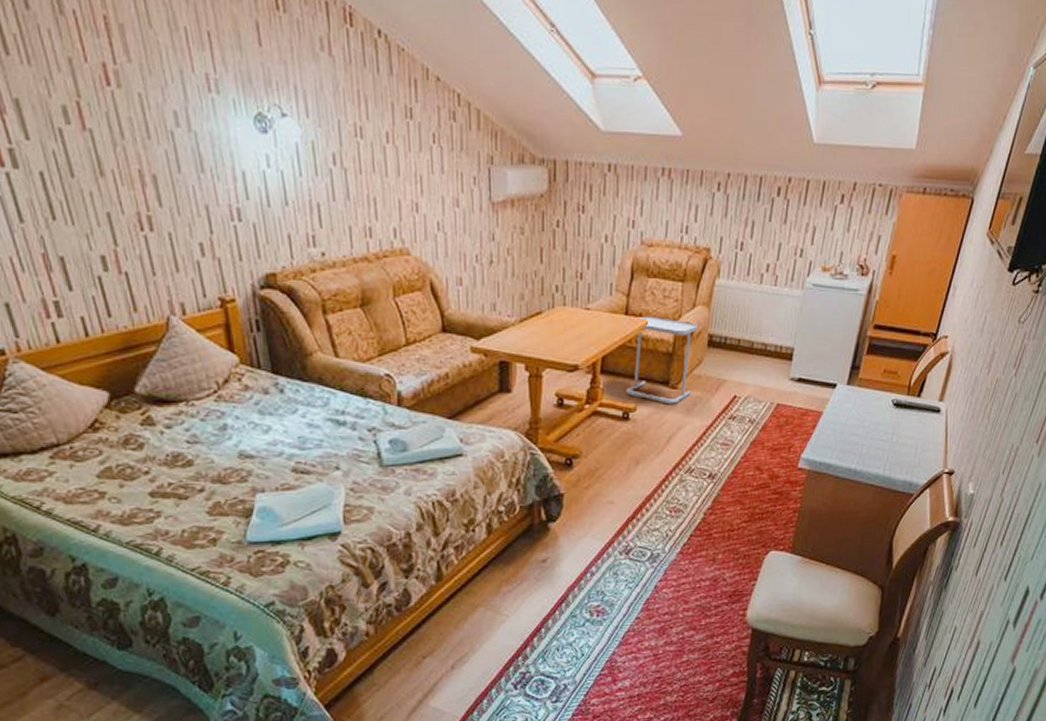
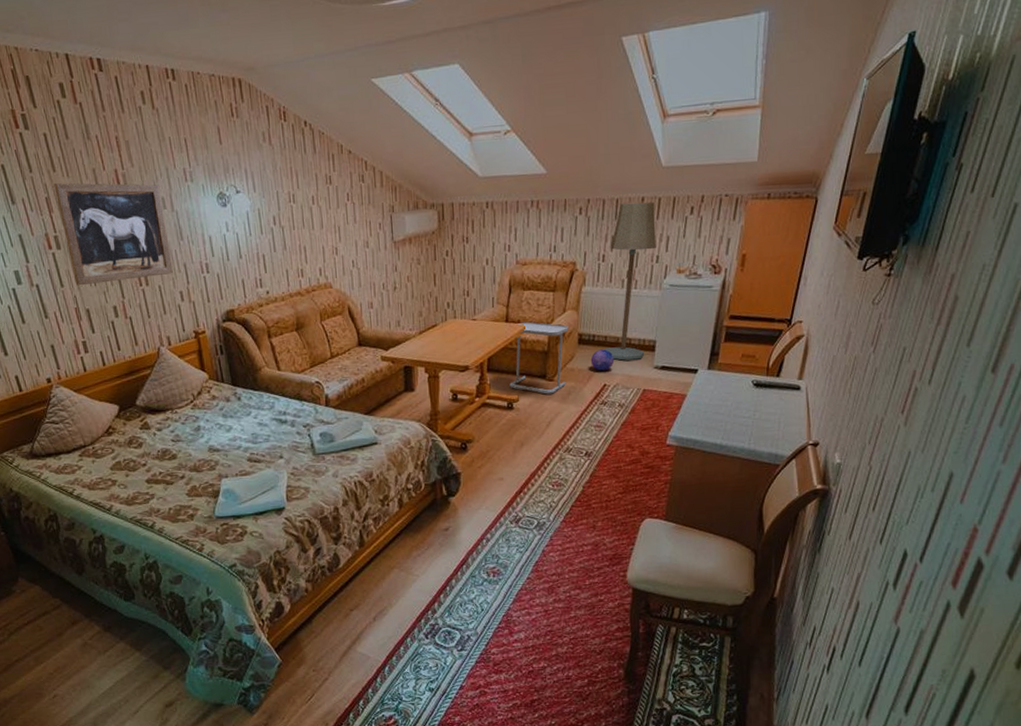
wall art: none [7,71,190,223] -> present [54,182,173,286]
decorative ball: none [720,354,747,380] -> present [590,349,615,371]
floor lamp: none [736,183,803,369] -> present [604,202,656,361]

